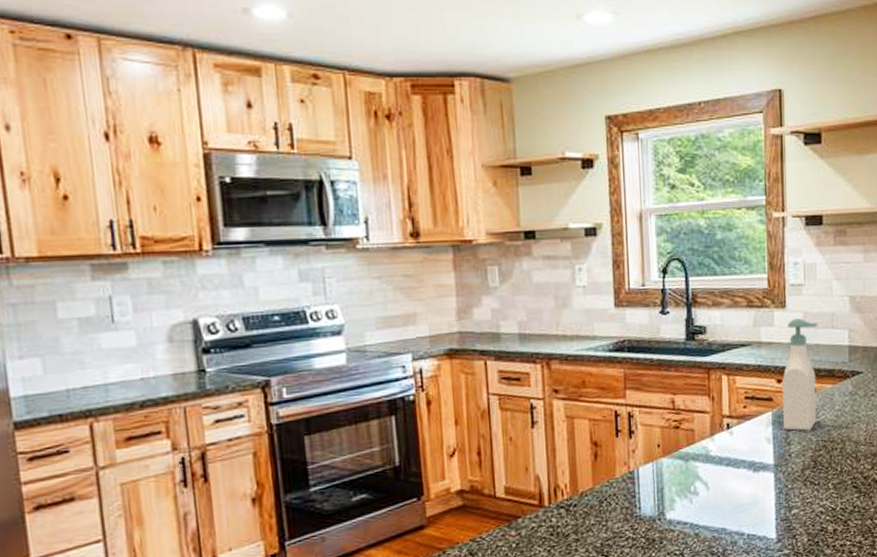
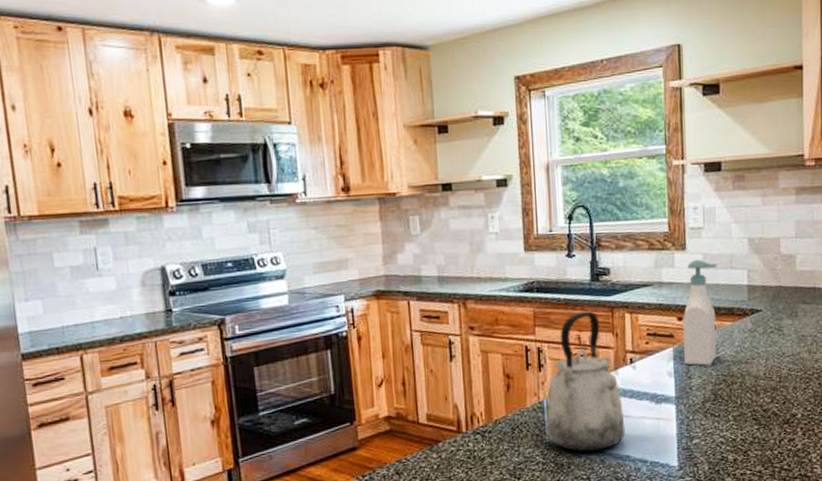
kettle: none [636,373,722,525] -> present [545,311,626,452]

